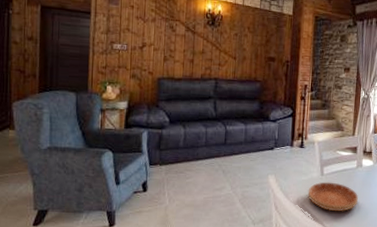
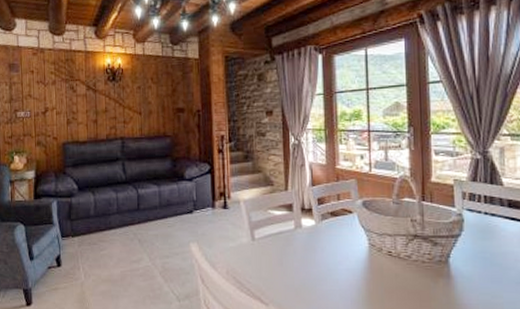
saucer: present [307,182,359,212] -> none [238,248,302,284]

